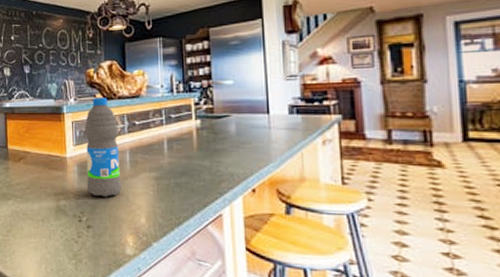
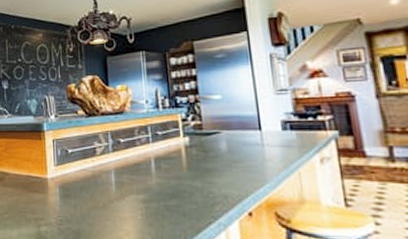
water bottle: present [84,97,122,197] -> none [66,114,108,223]

